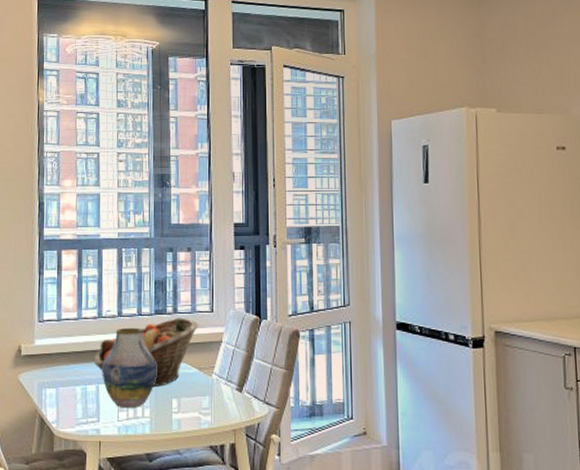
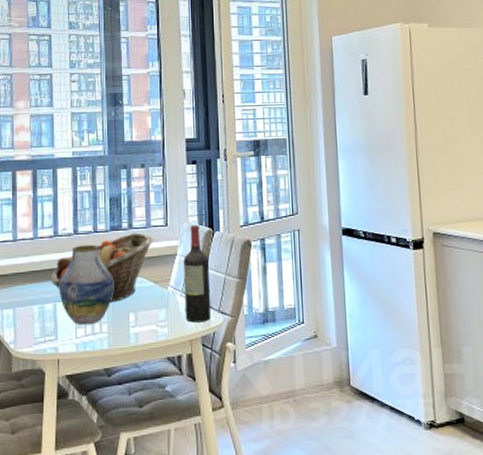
wine bottle: none [229,312,256,412] -> present [183,224,211,323]

